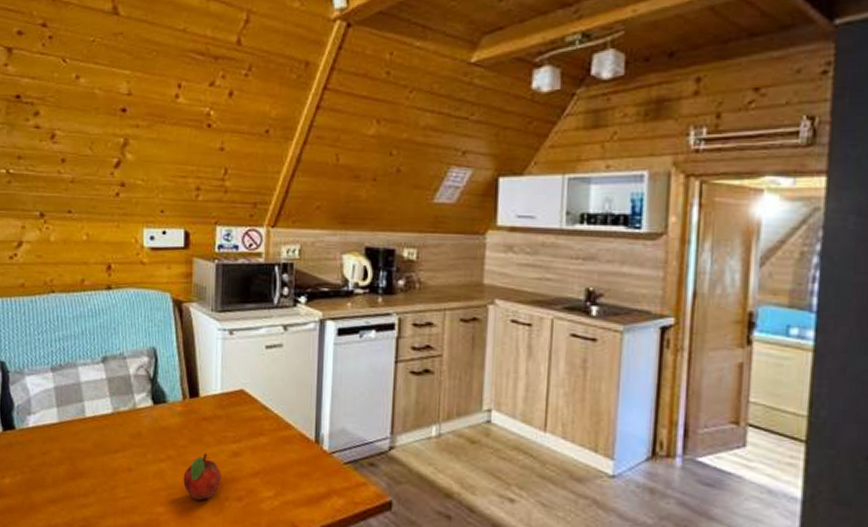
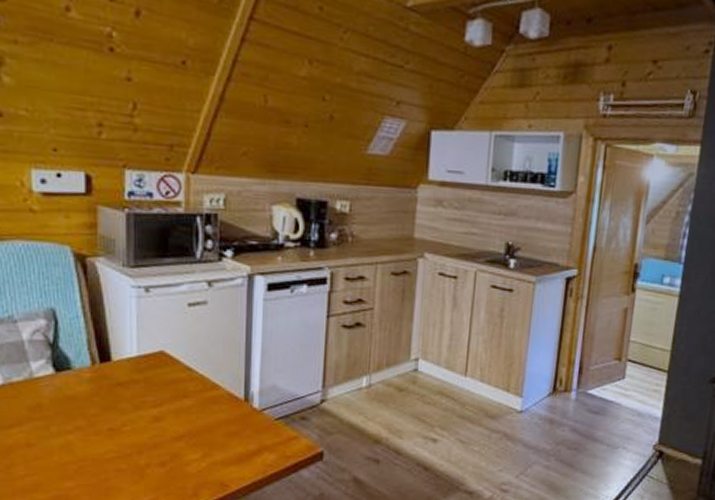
fruit: present [183,453,222,501] -> none [96,420,142,471]

